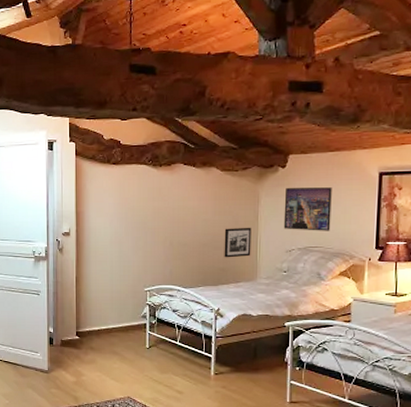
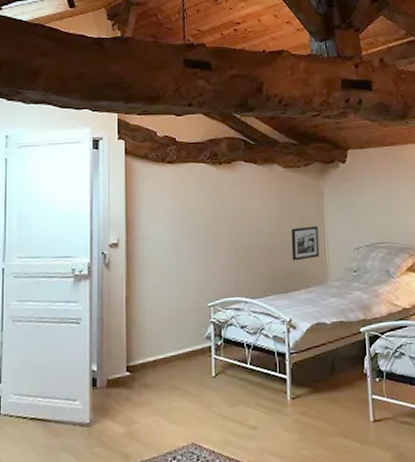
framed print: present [283,187,332,231] -> none [347,181,394,227]

